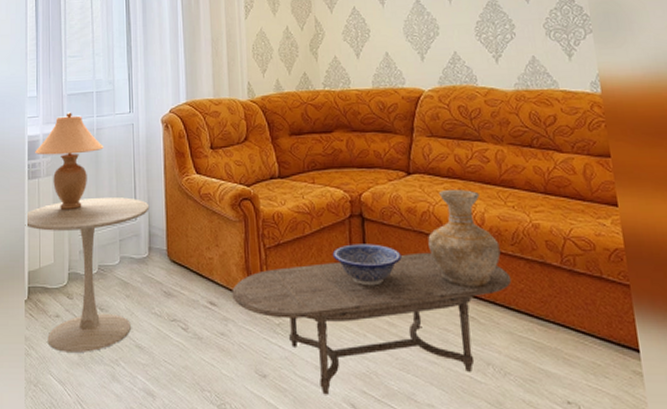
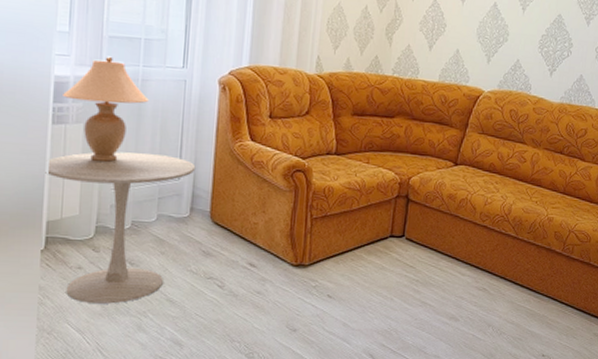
coffee table: present [232,252,512,395] -> none [273,233,522,347]
decorative bowl: present [332,244,402,286] -> none [374,221,436,259]
vase: present [428,190,501,289] -> none [460,182,519,266]

